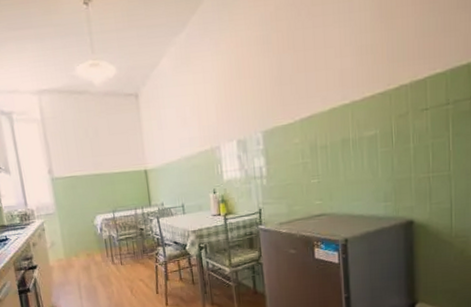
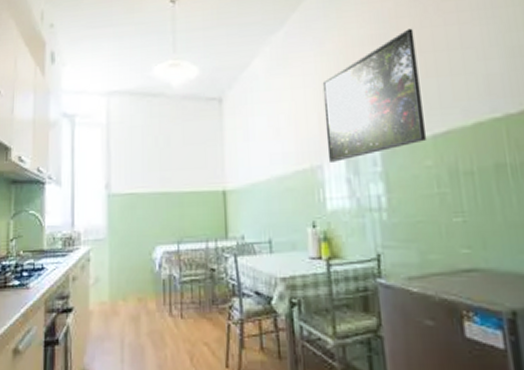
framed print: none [218,30,296,144] -> present [322,28,427,162]

